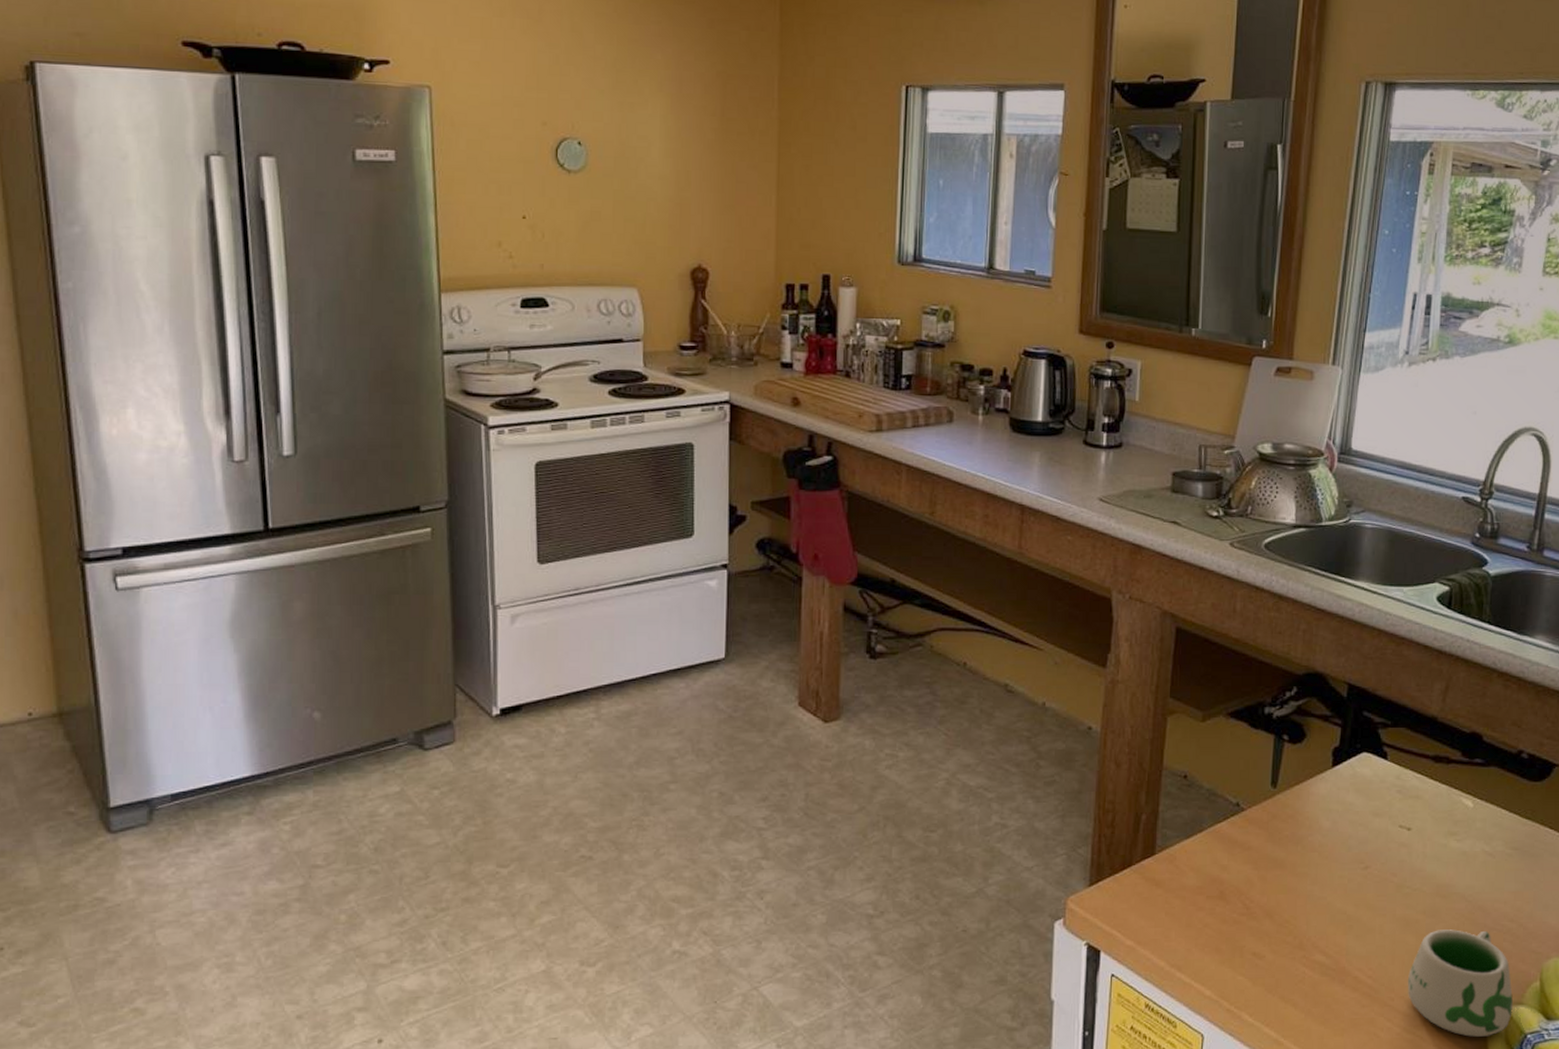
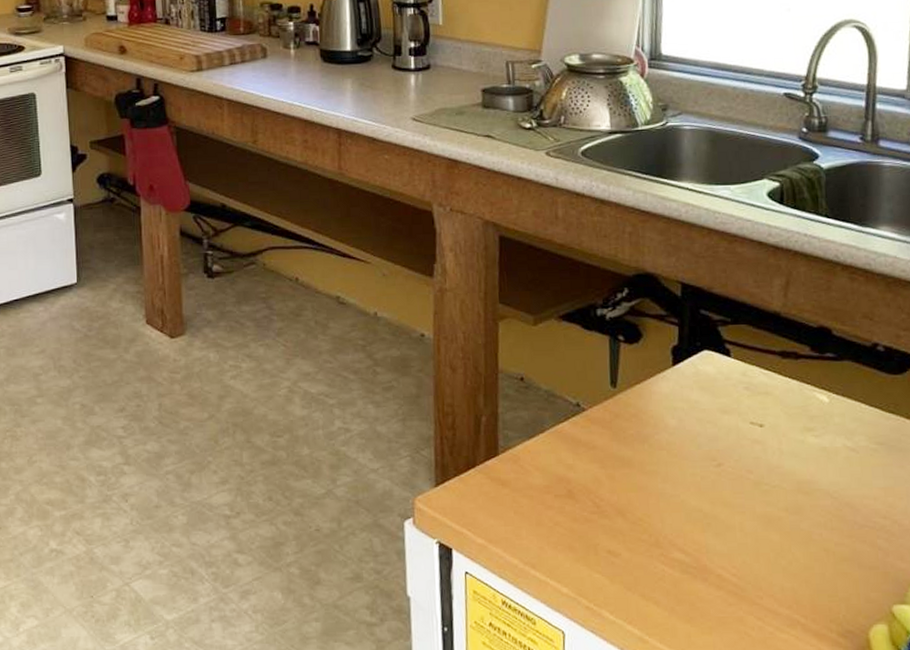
mug: present [1407,929,1513,1037] -> none [775,527,896,637]

